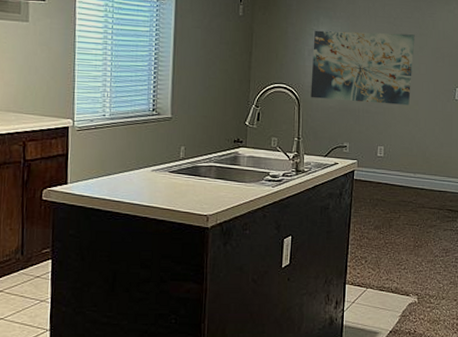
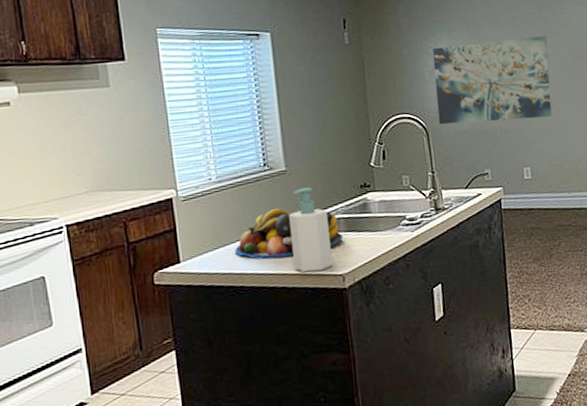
fruit bowl: none [116,149,213,194] -> present [235,207,344,259]
soap bottle: none [166,135,202,209] -> present [289,187,333,273]

